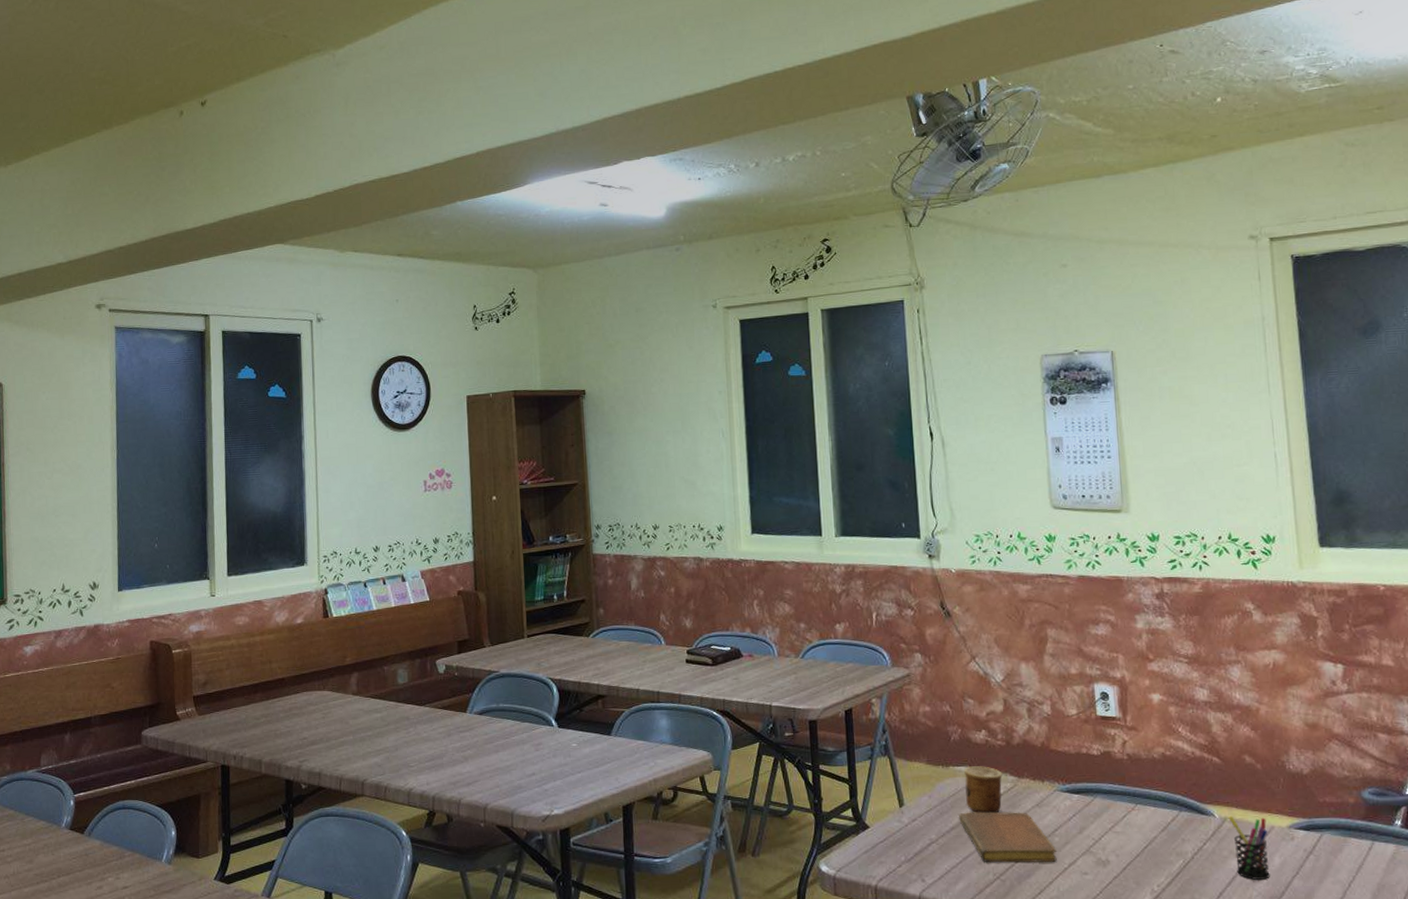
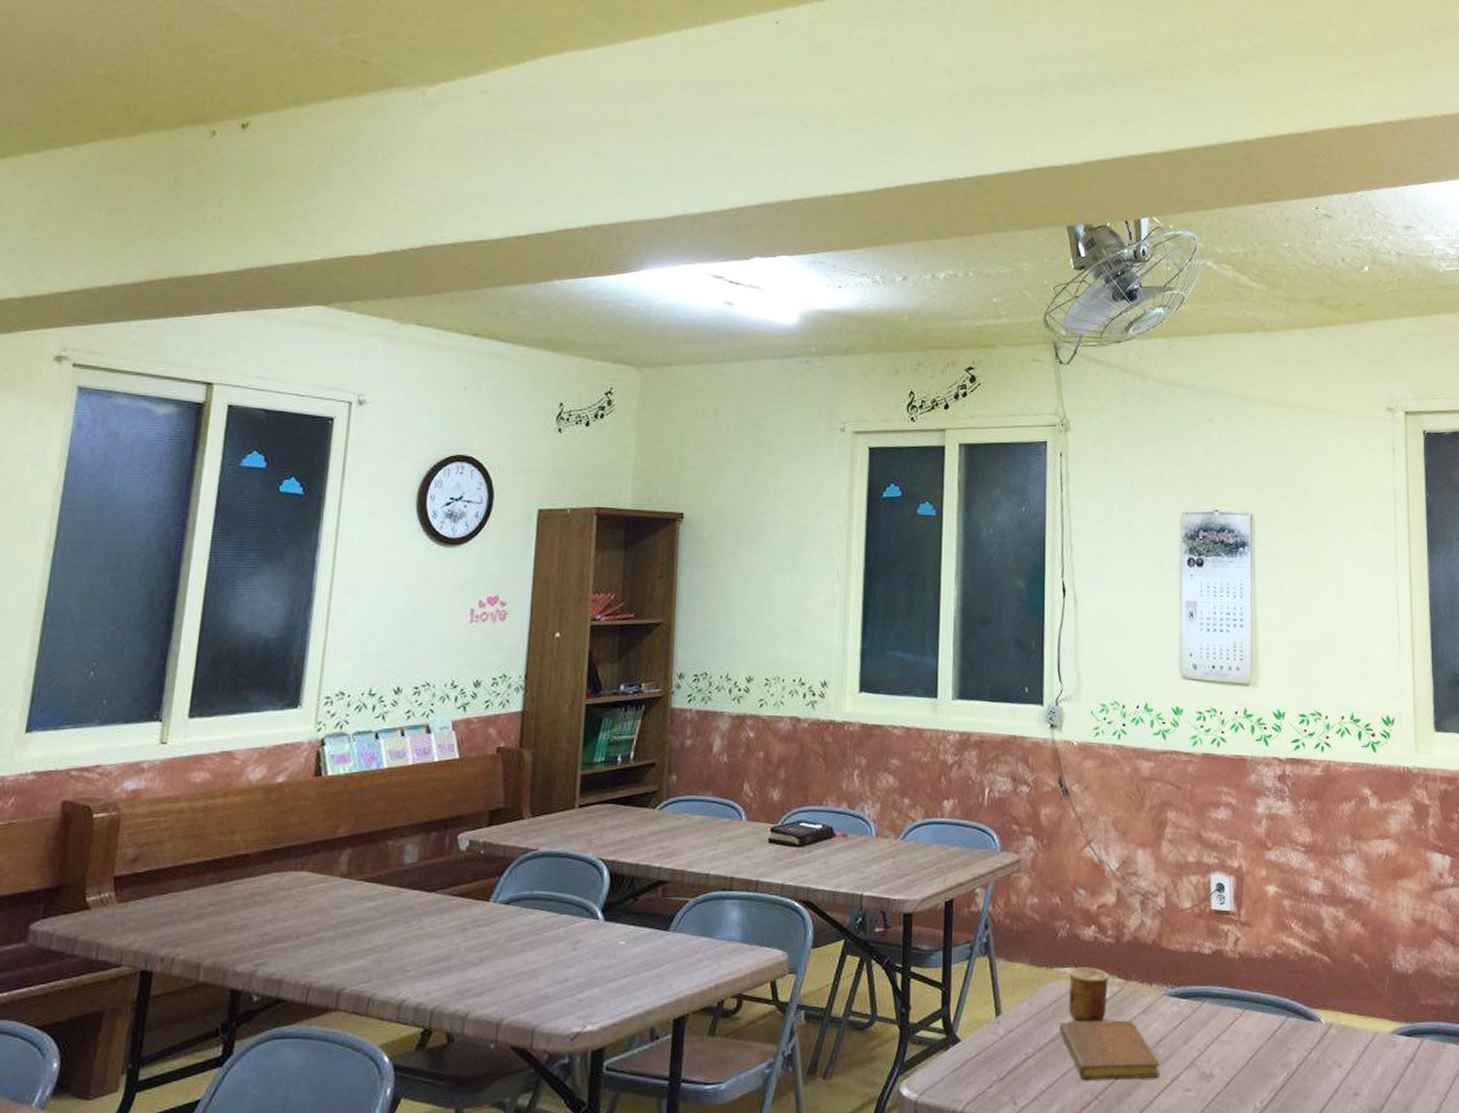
pen holder: present [1228,815,1270,880] -> none [1334,1021,1372,1092]

